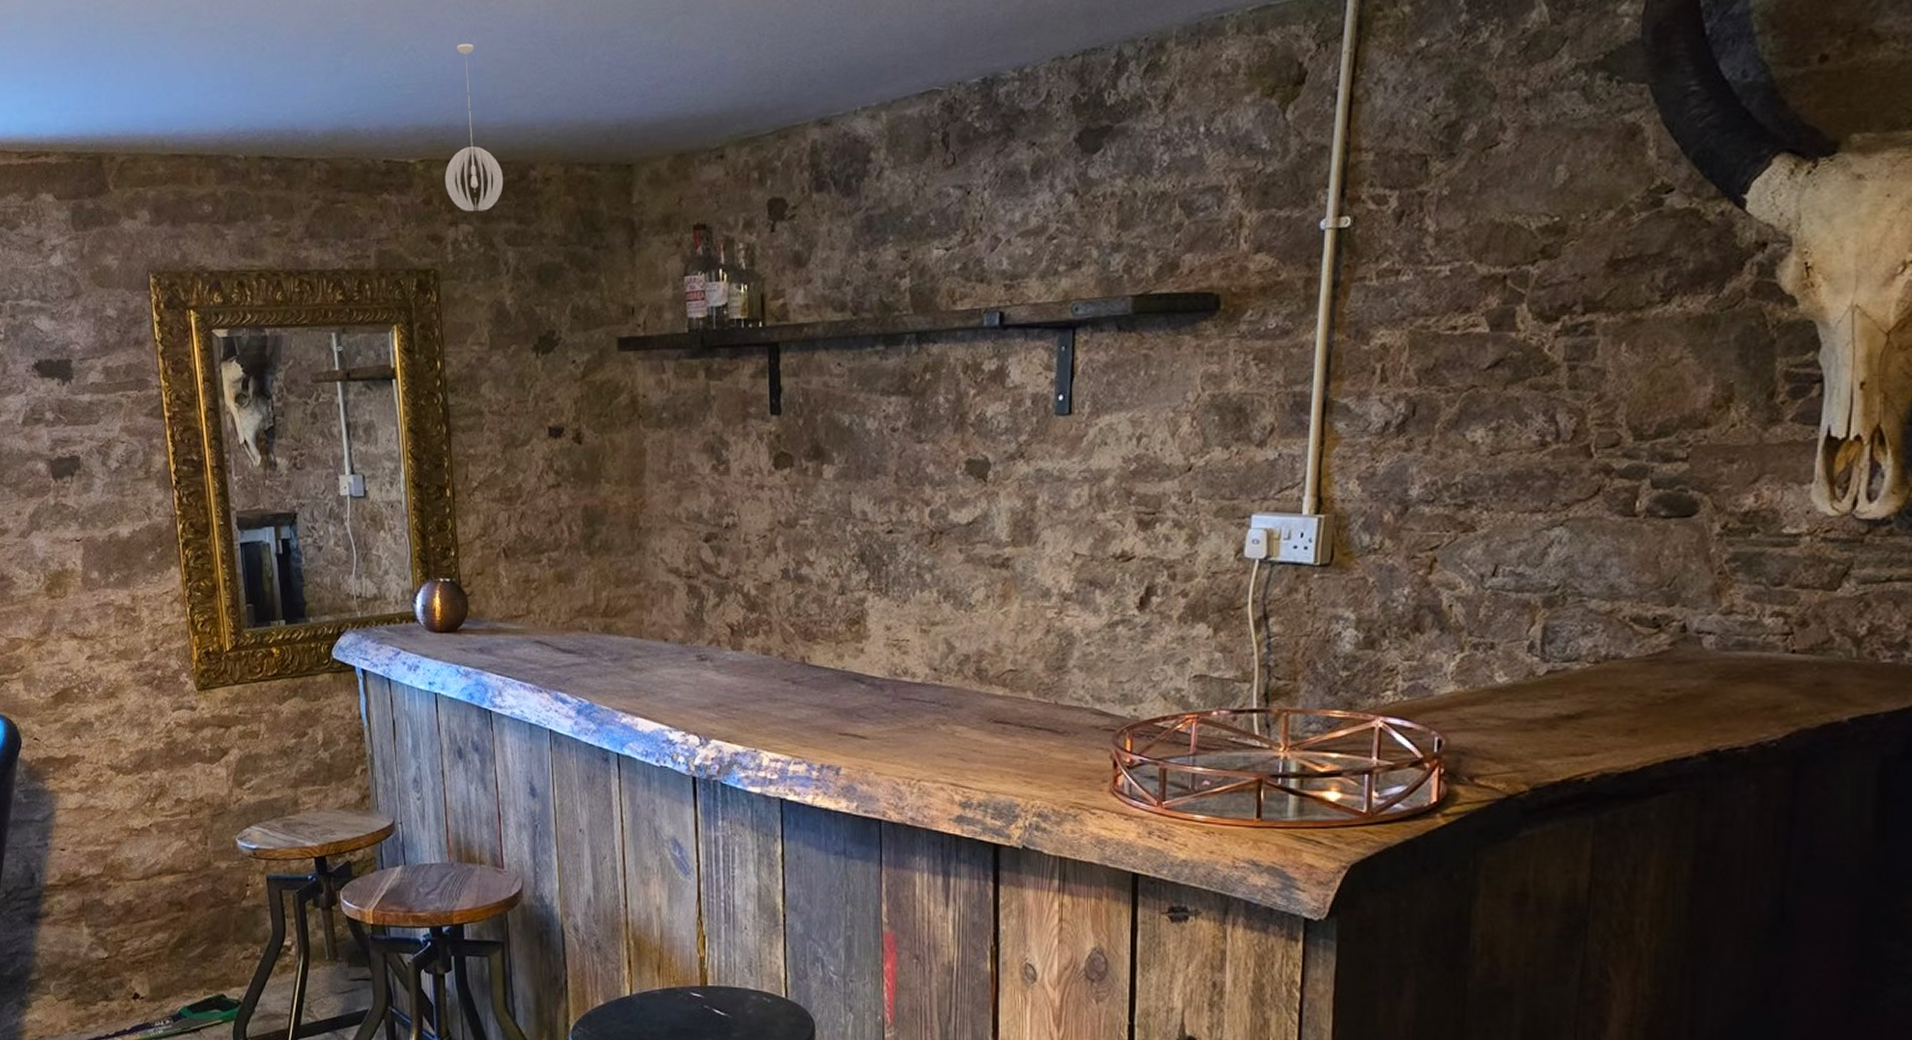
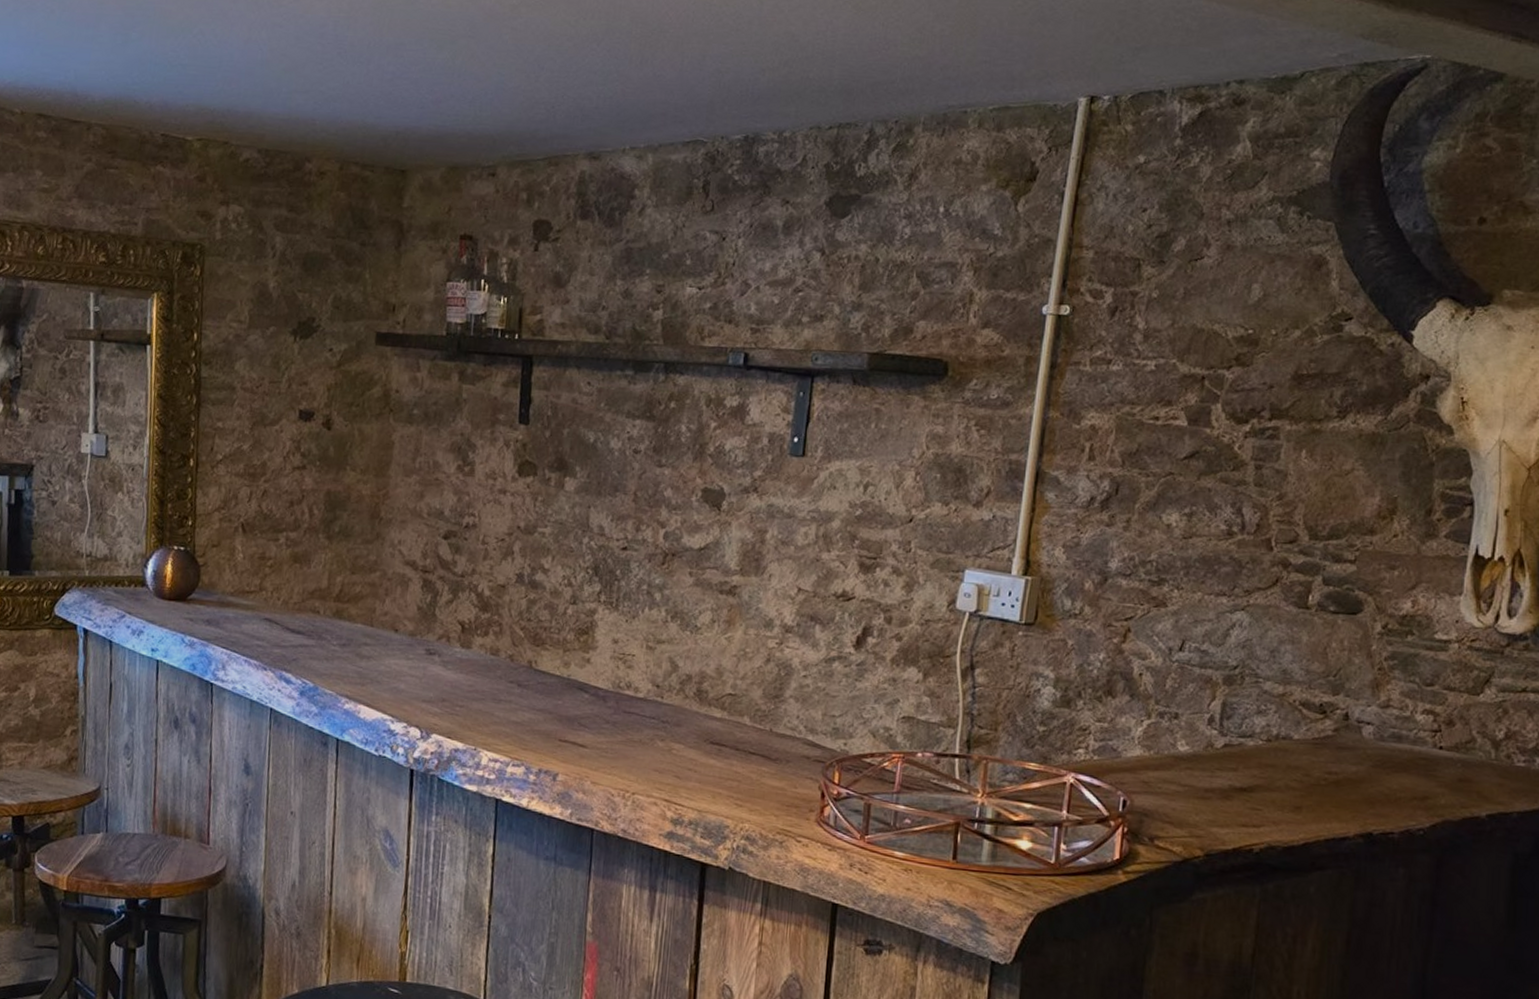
pendant light: present [445,43,504,212] -> none [220,35,279,195]

